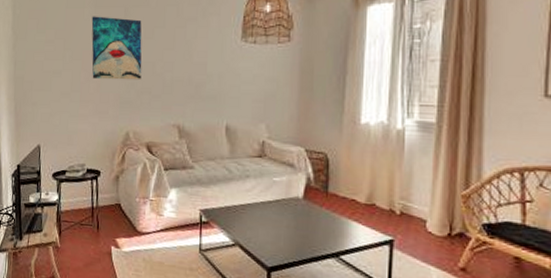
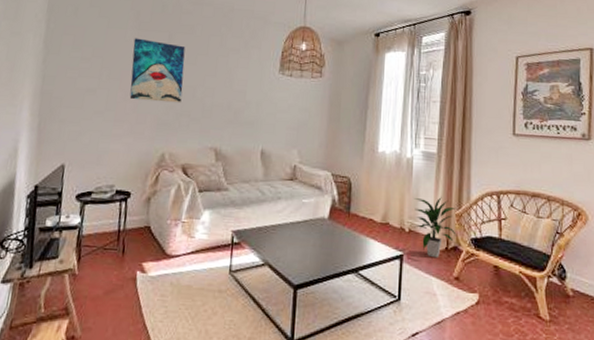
indoor plant: none [406,173,463,246] -> present [413,196,457,258]

